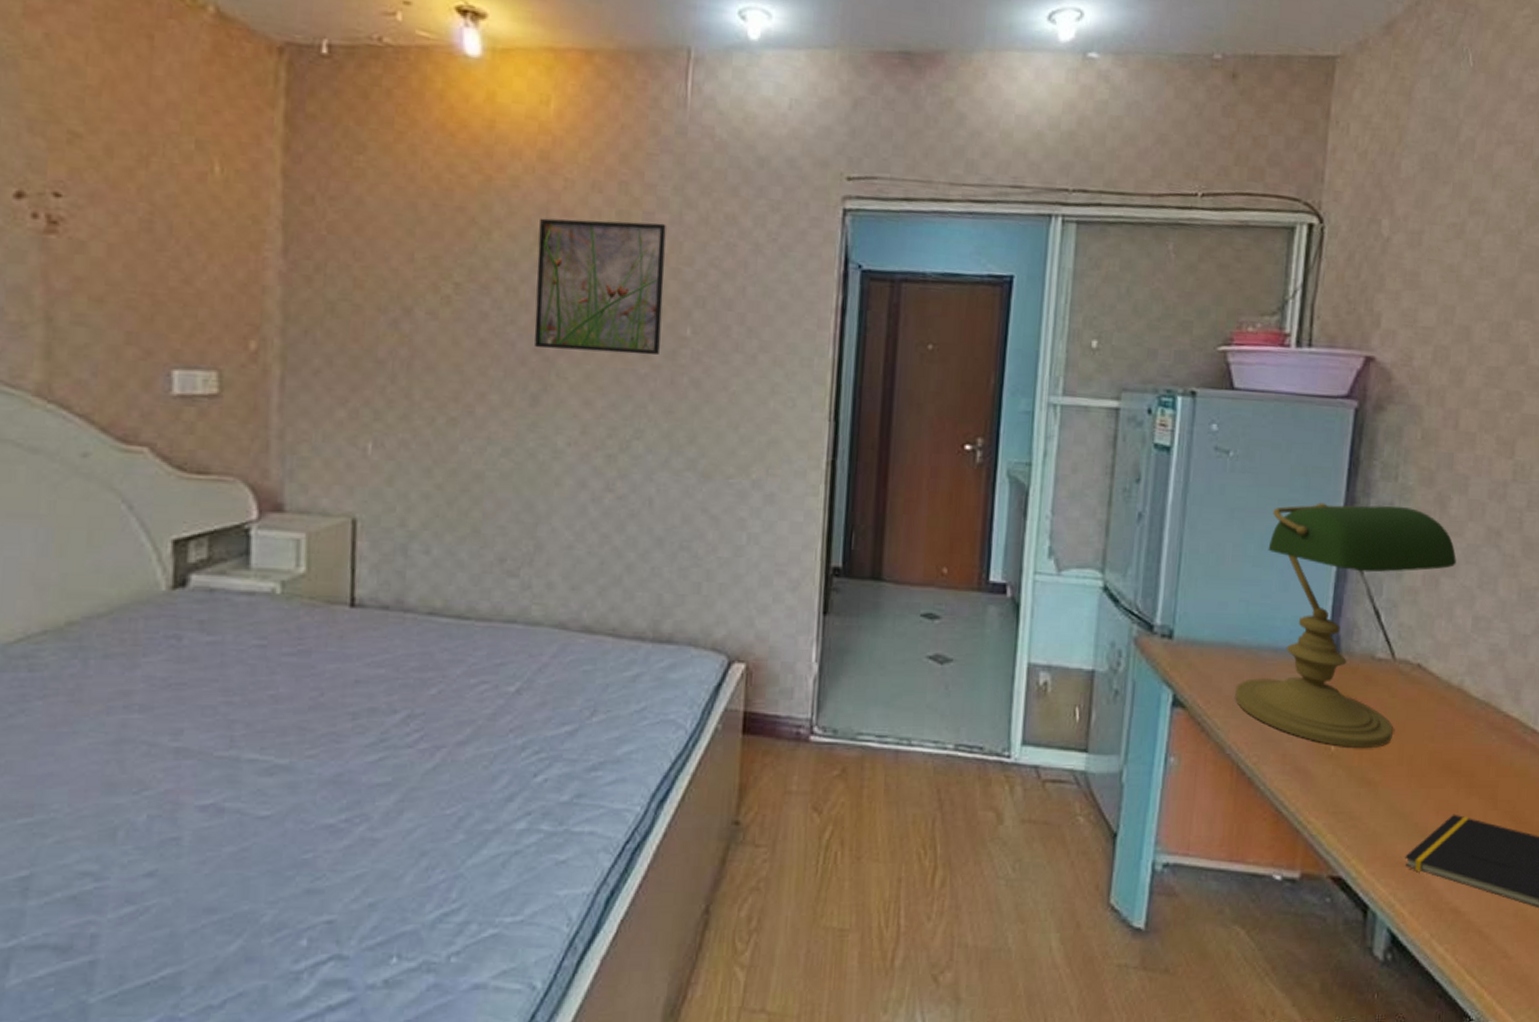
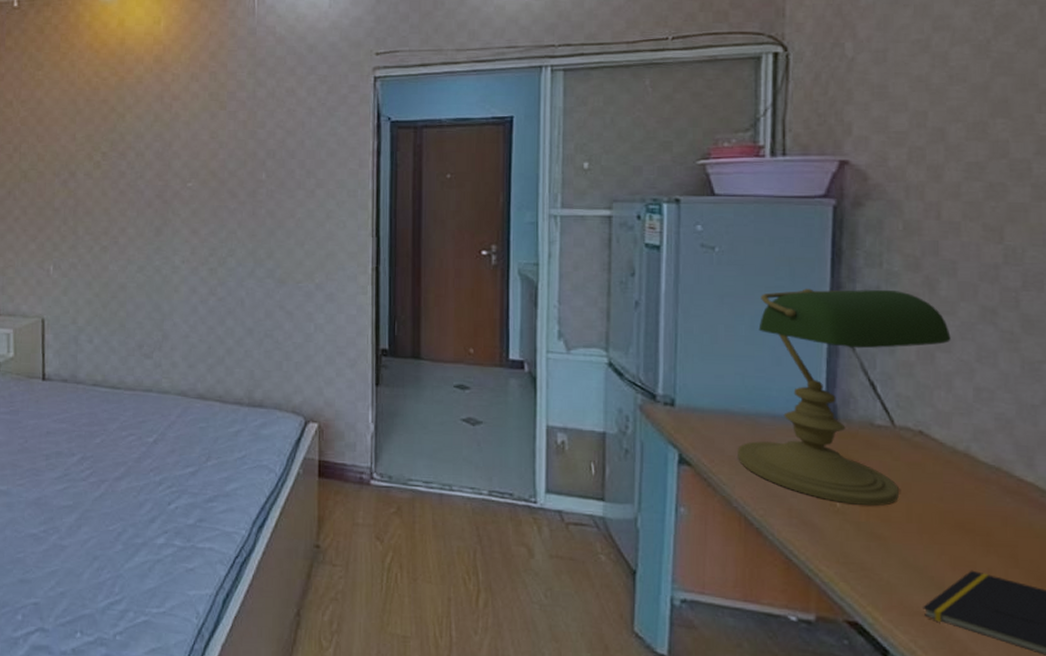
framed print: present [534,218,666,356] -> none [156,99,245,195]

